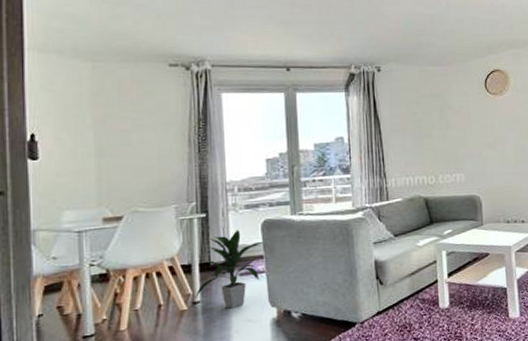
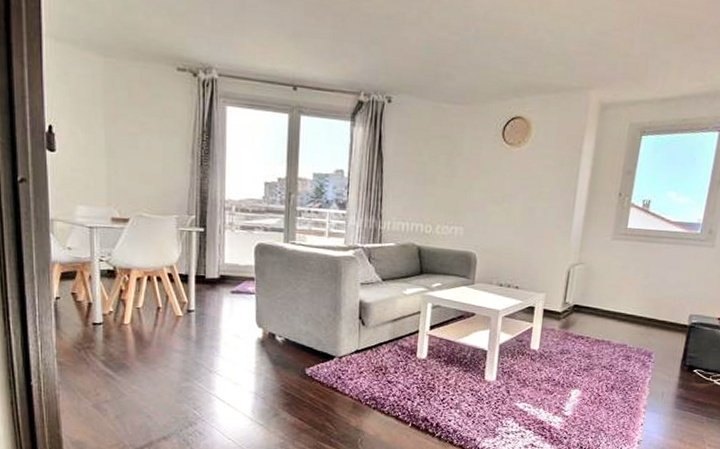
indoor plant: present [195,229,263,309] -> none [190,248,255,322]

